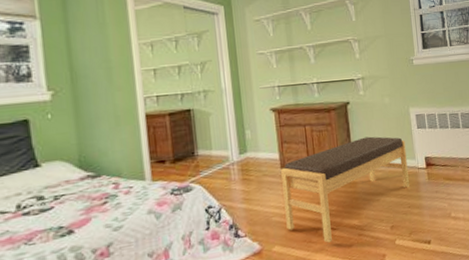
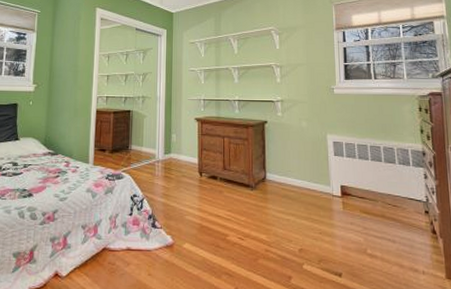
bench: present [281,136,409,243] -> none [198,156,322,252]

